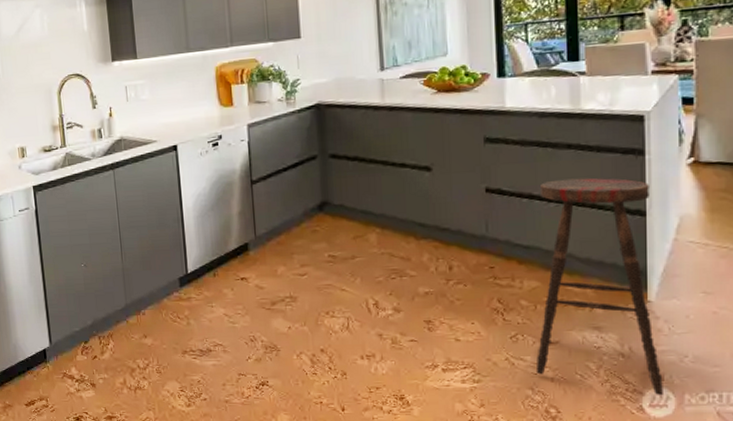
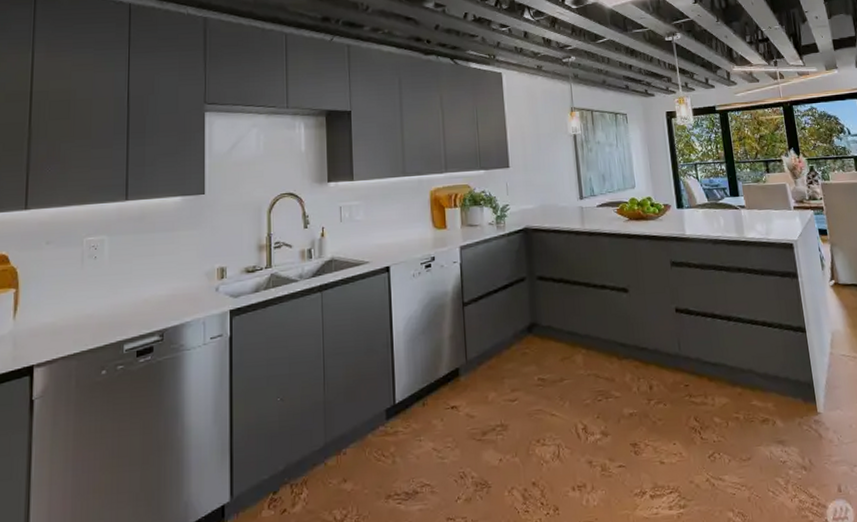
bar stool: present [535,178,665,396] -> none [720,298,844,509]

